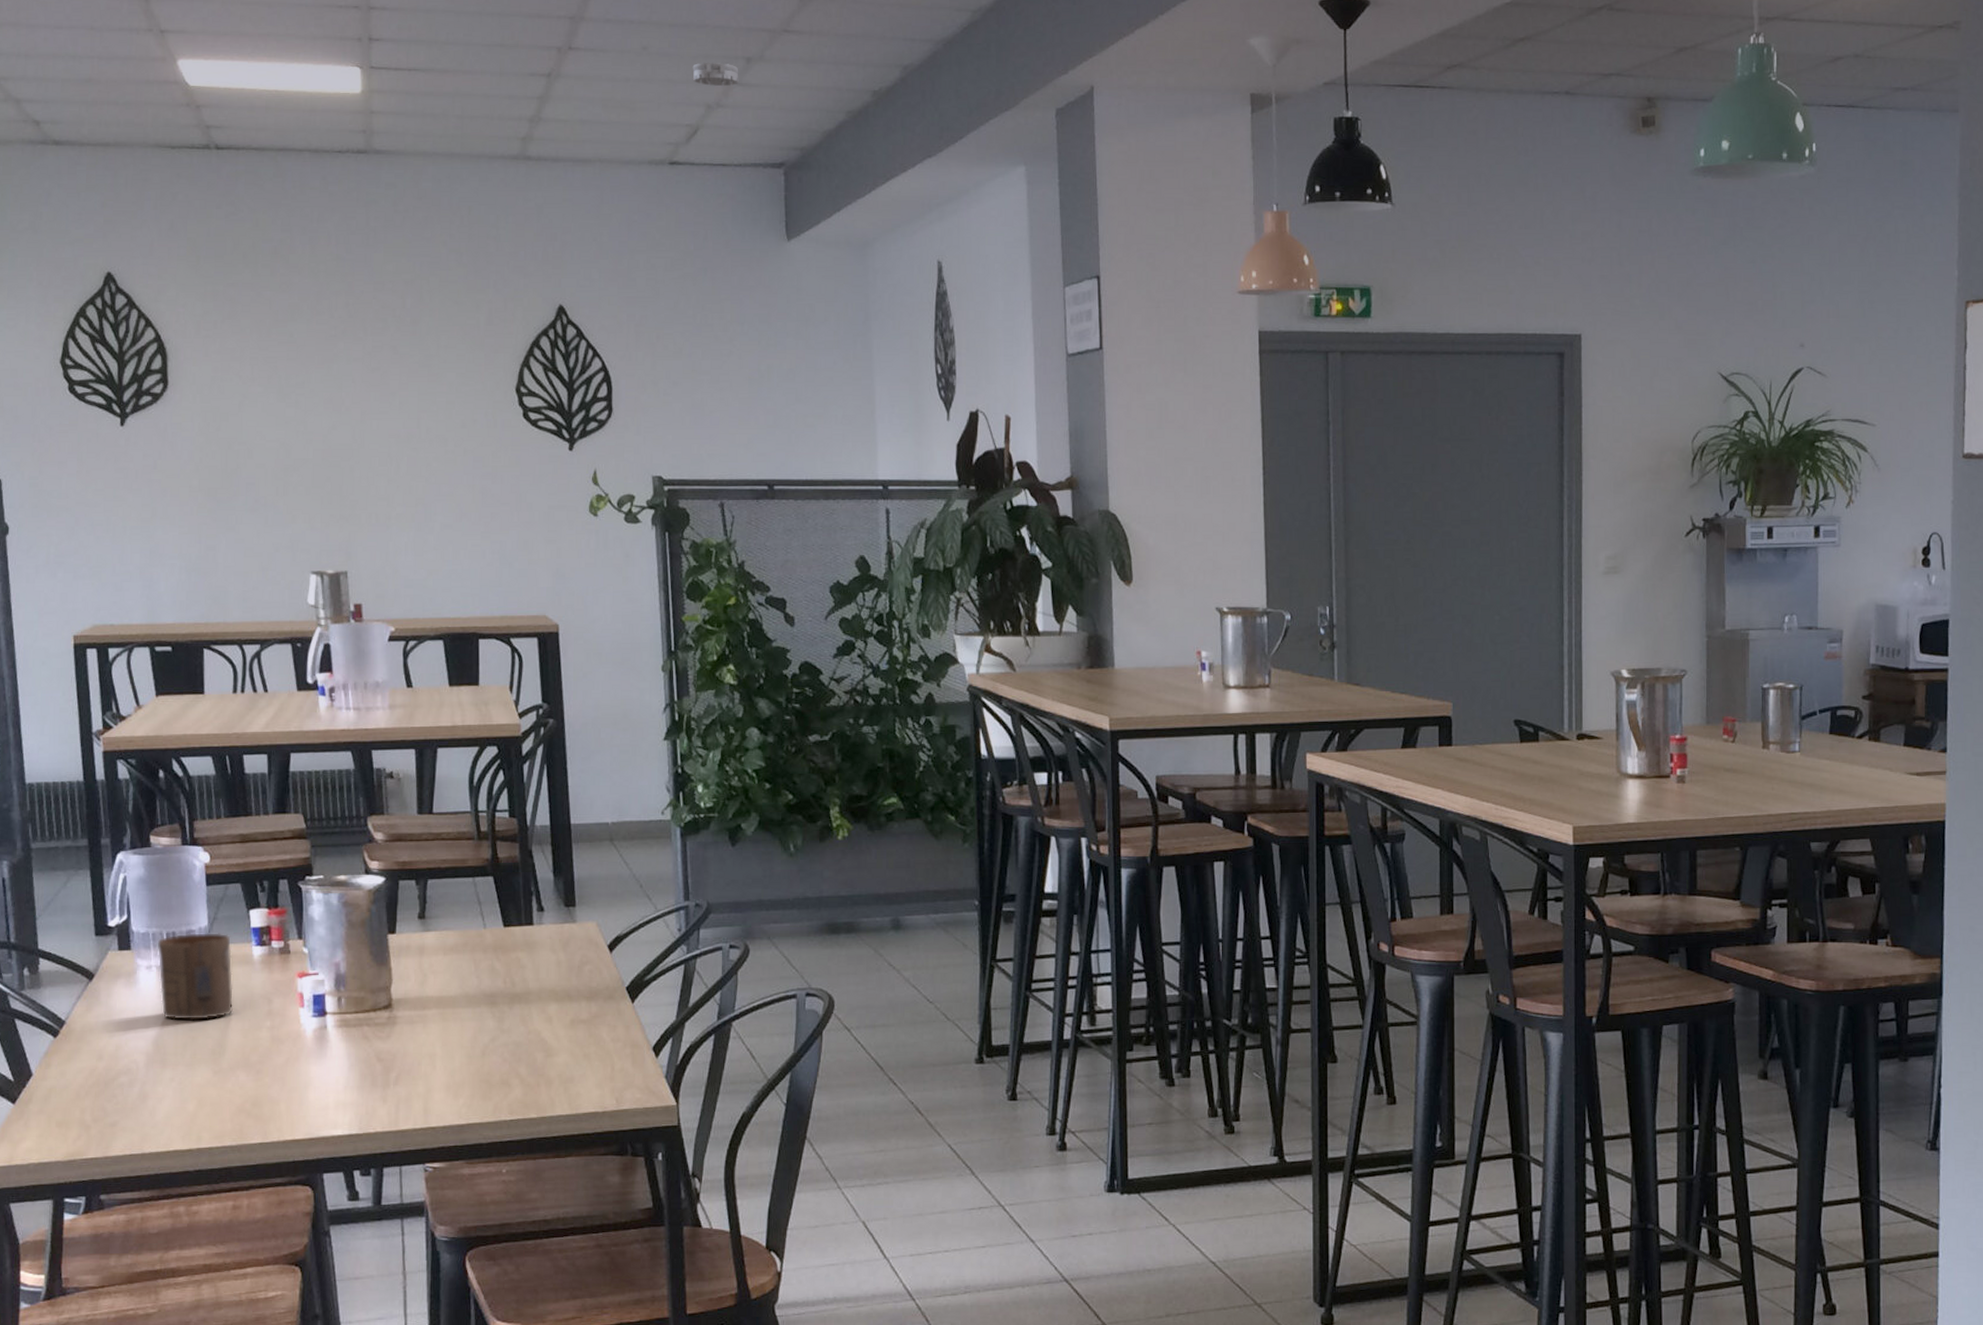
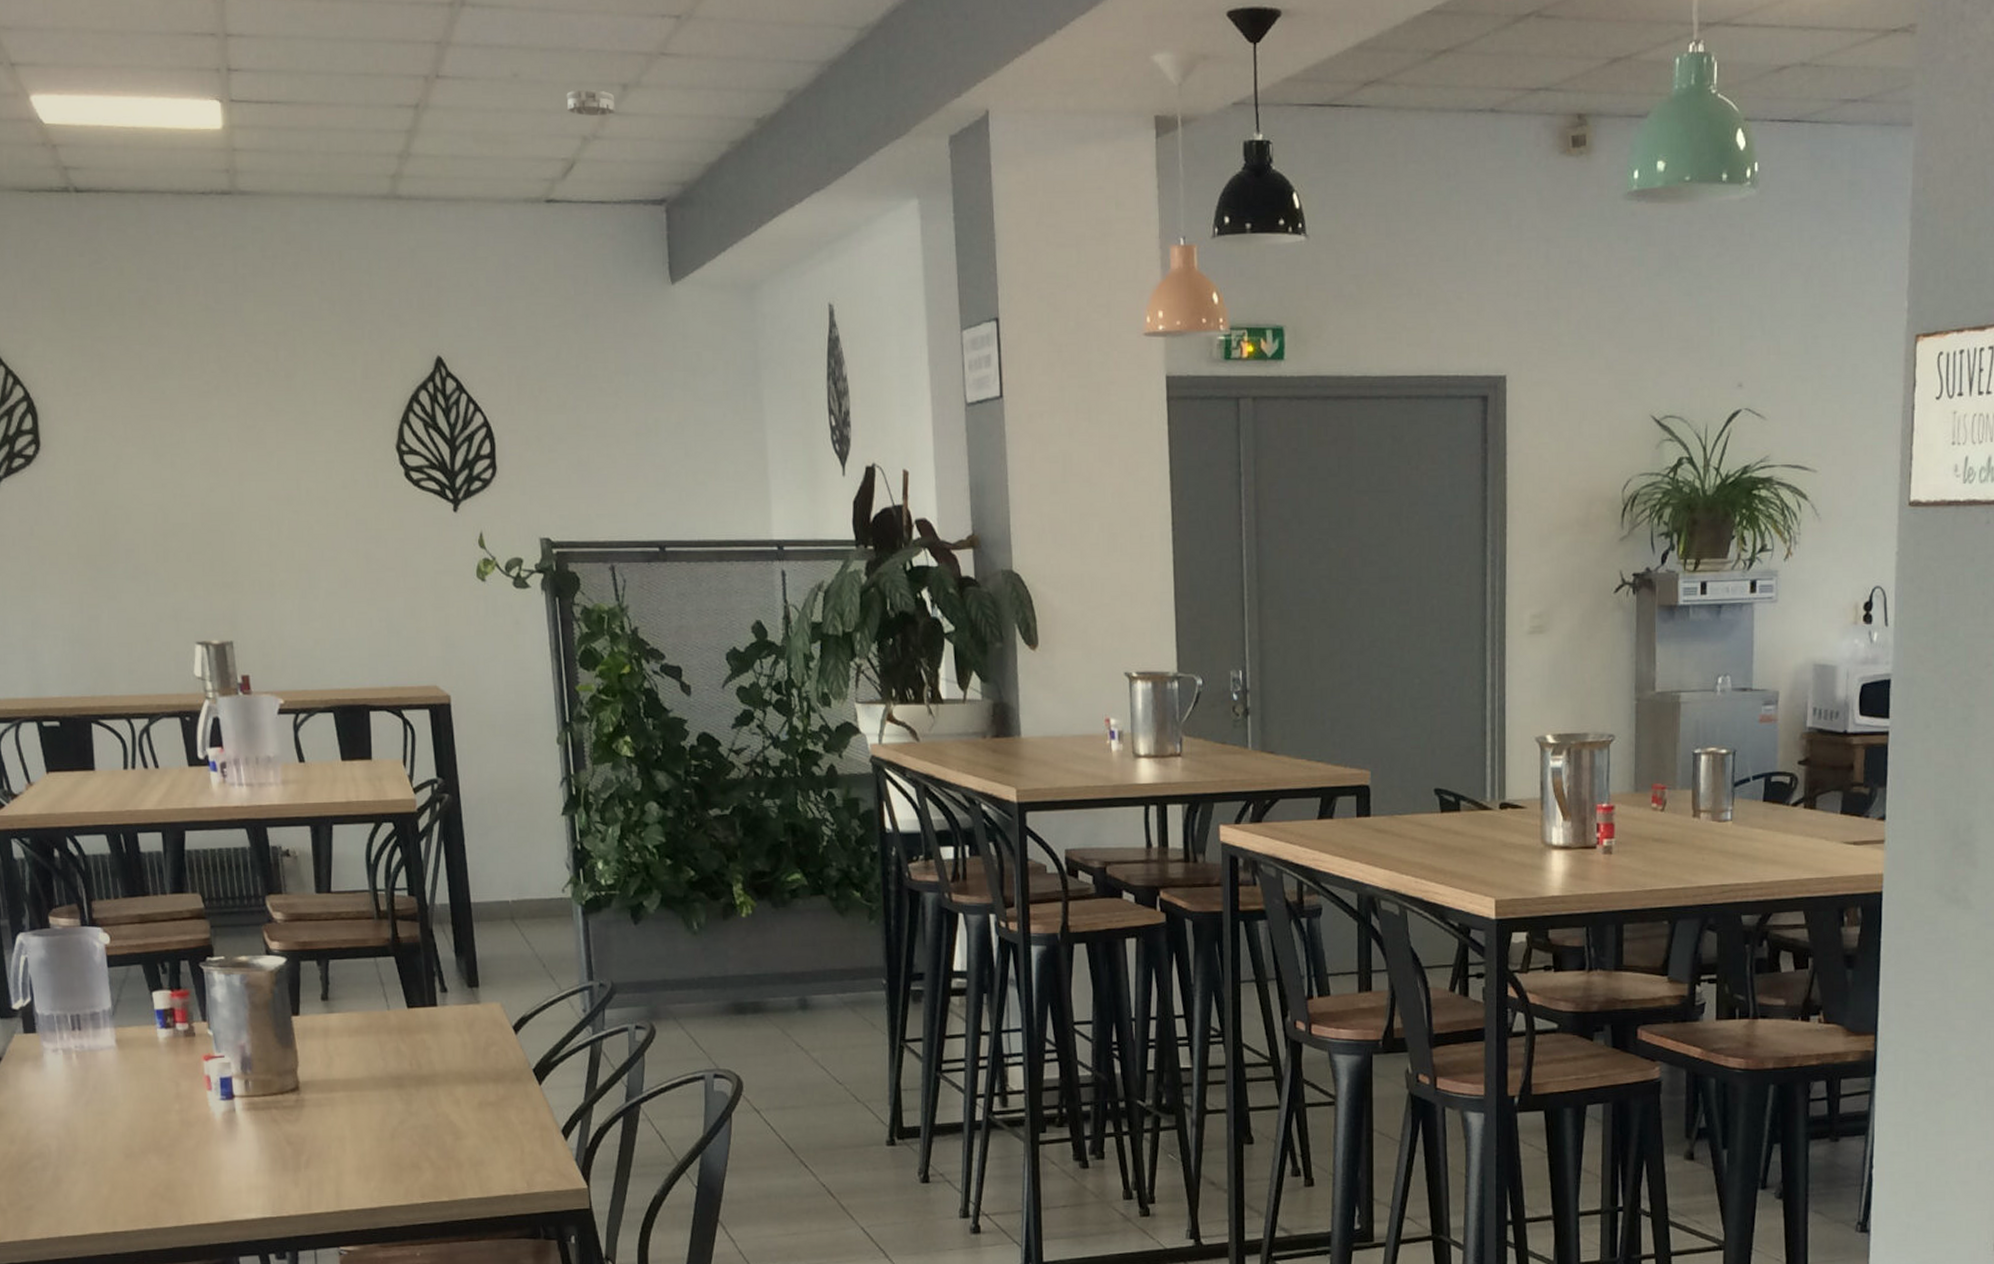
cup: present [158,933,233,1020] -> none [63,1015,141,1103]

